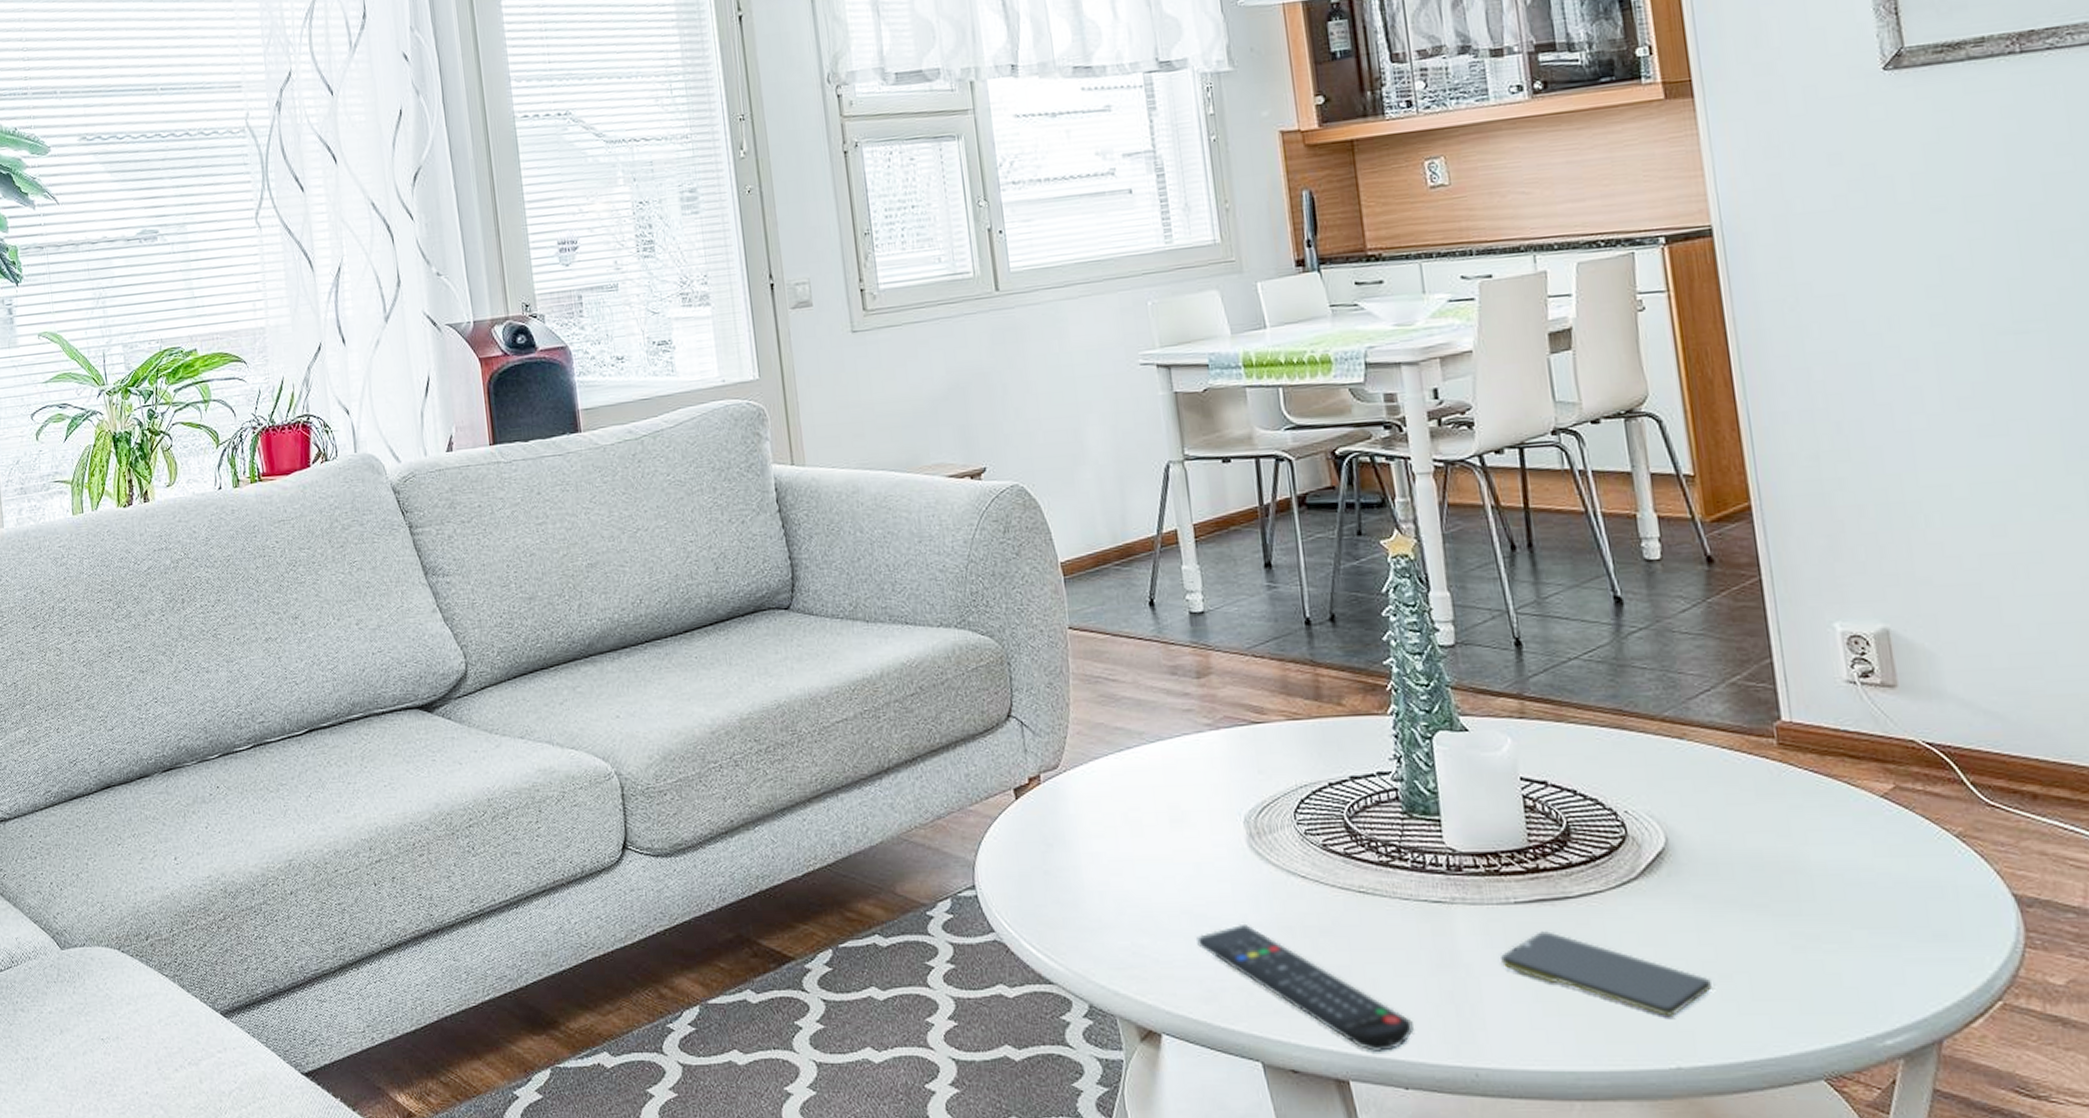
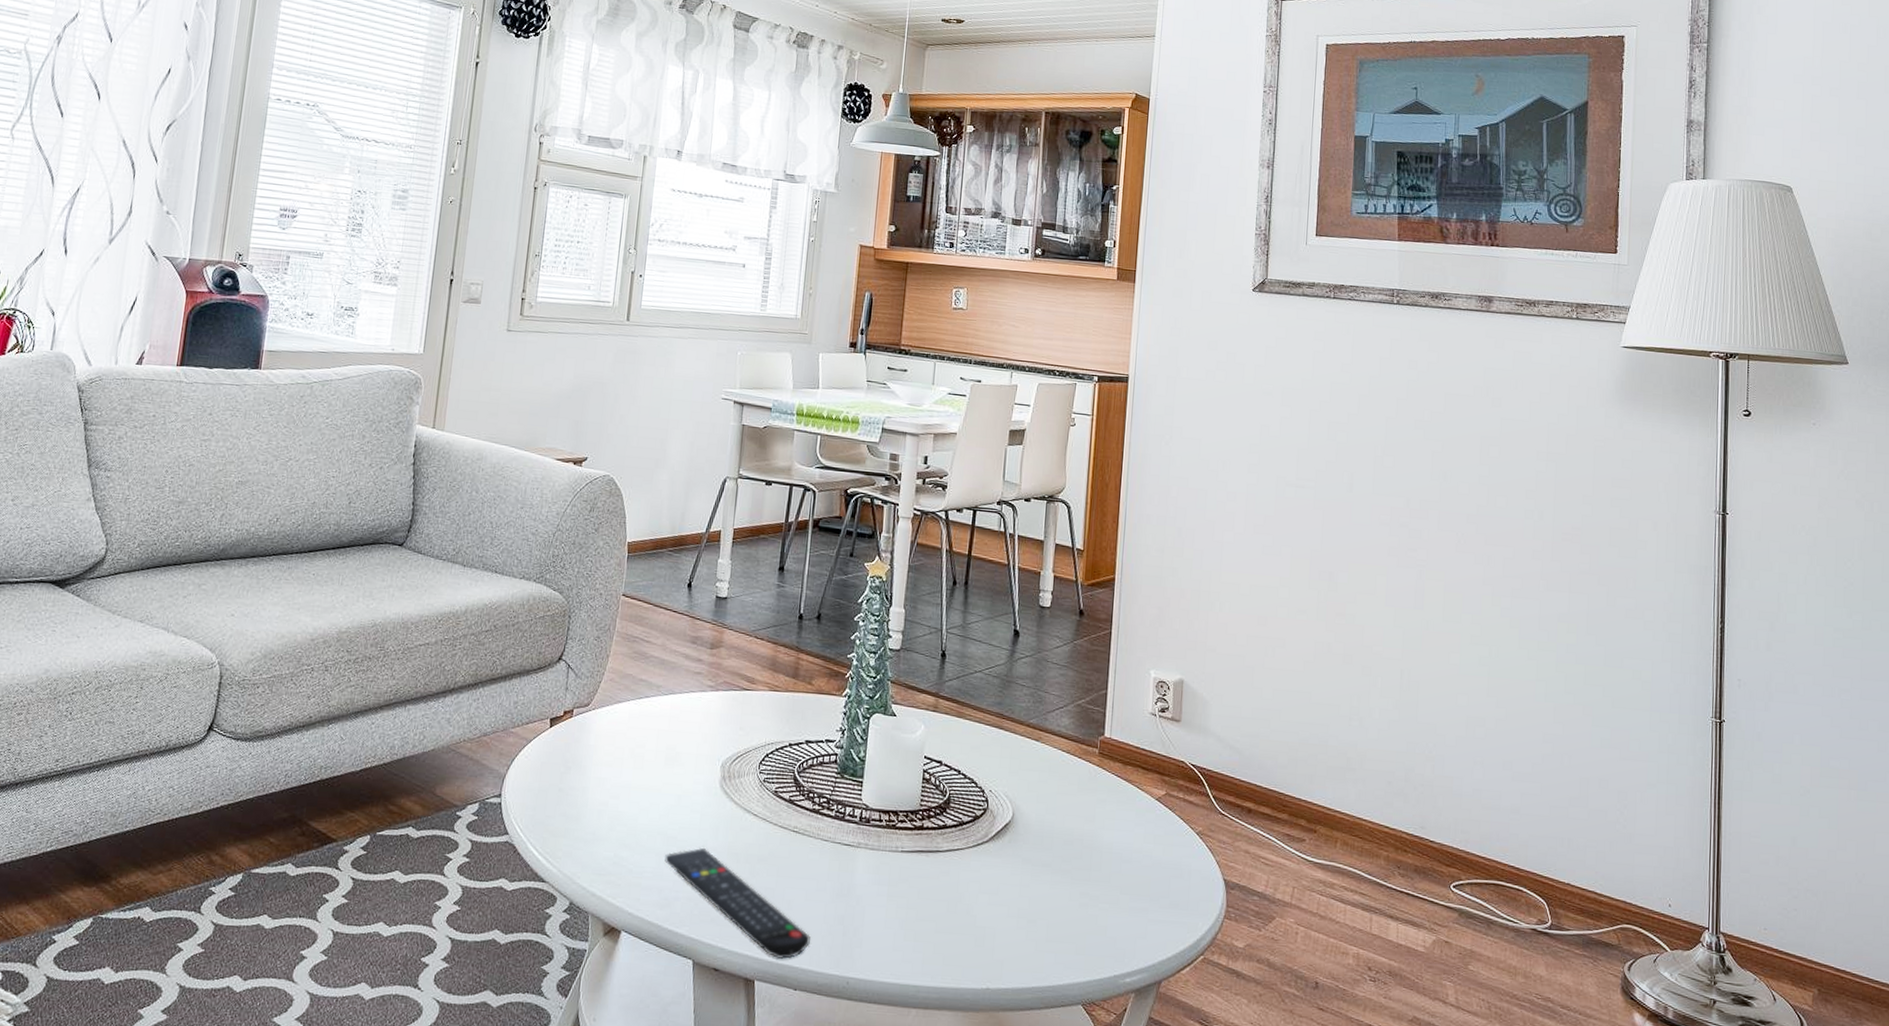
smartphone: present [1501,931,1712,1016] -> none [883,875,1022,948]

